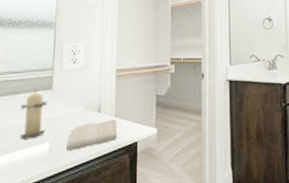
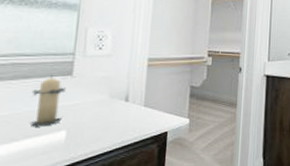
washcloth: present [66,119,118,151] -> none [86,109,146,140]

